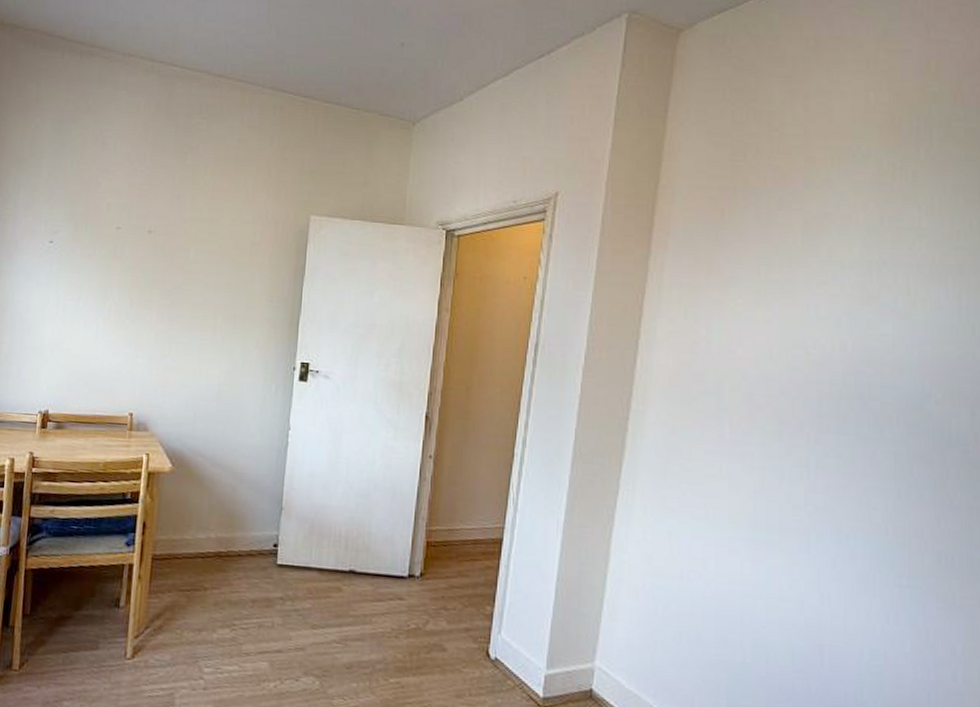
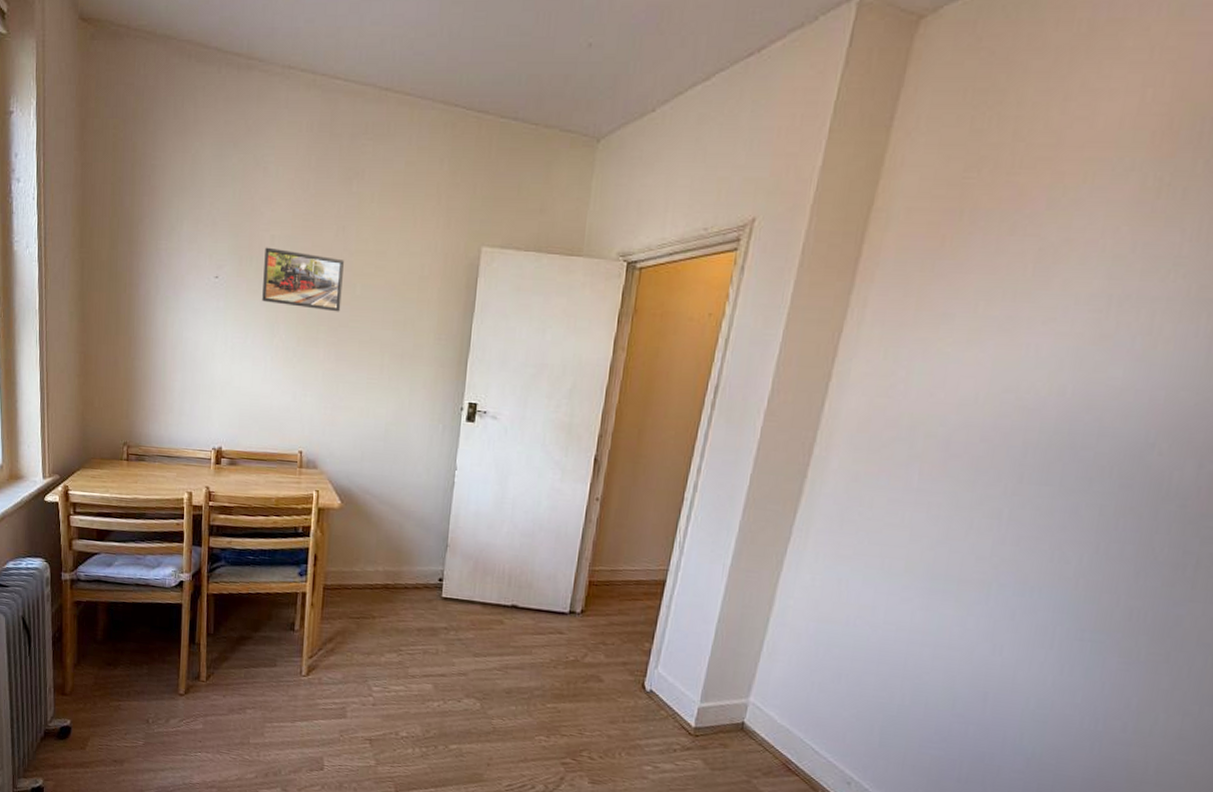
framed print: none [96,214,178,275] -> present [262,247,344,312]

